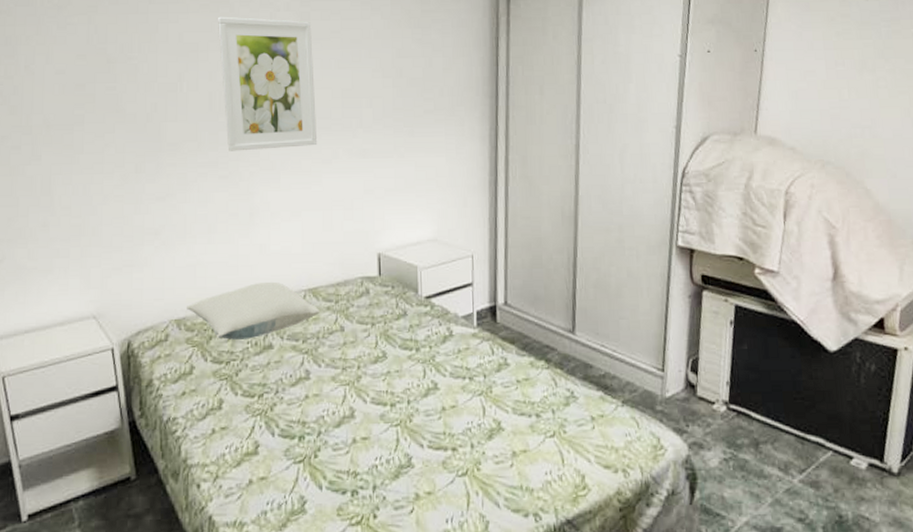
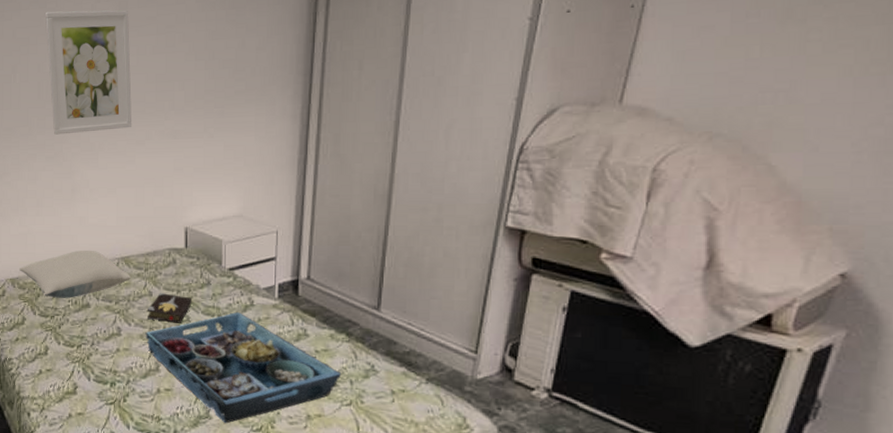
serving tray: none [337,344,544,471] -> present [145,312,342,424]
hardback book: none [340,327,389,361] -> present [148,293,193,323]

